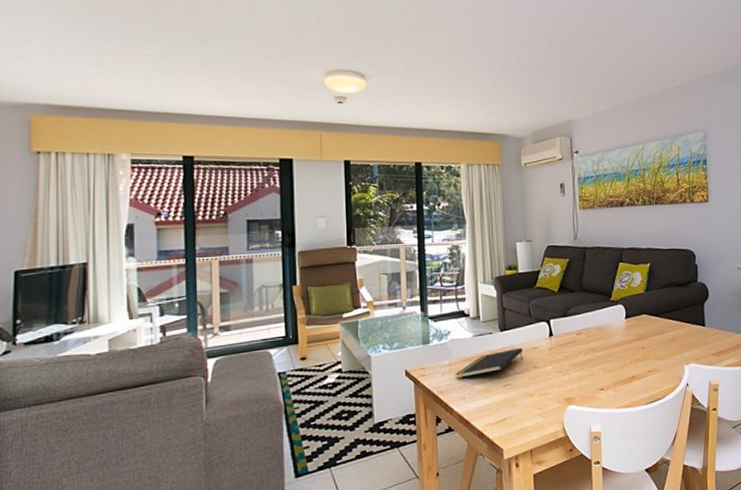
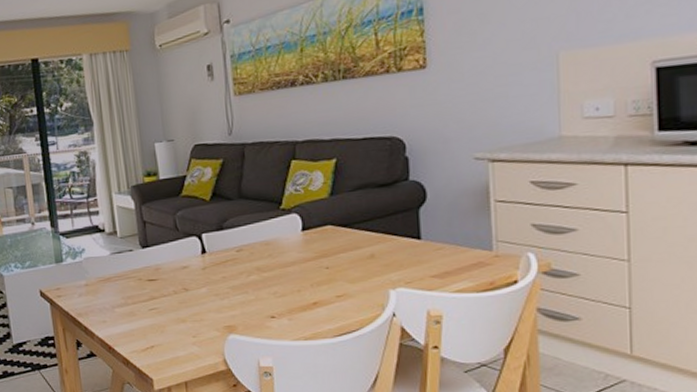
notepad: present [455,347,523,378] -> none [93,266,171,300]

